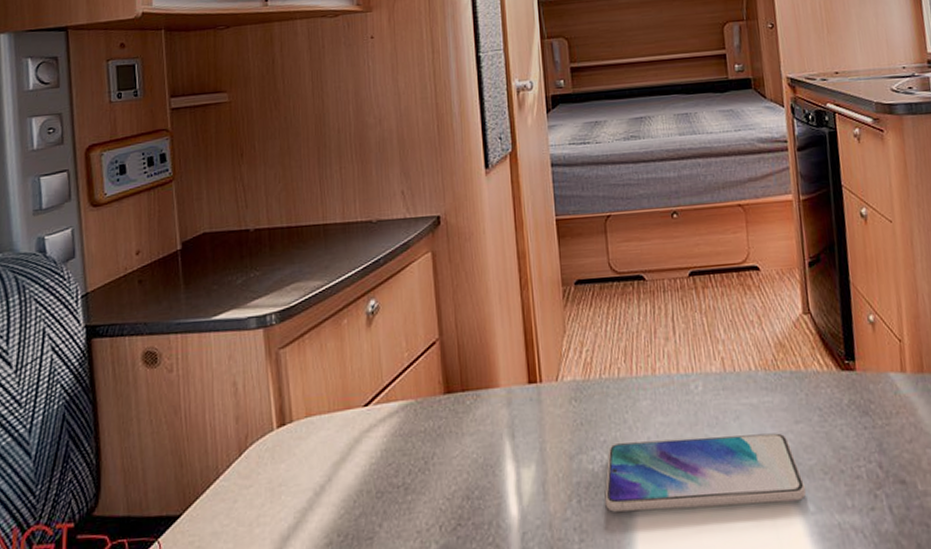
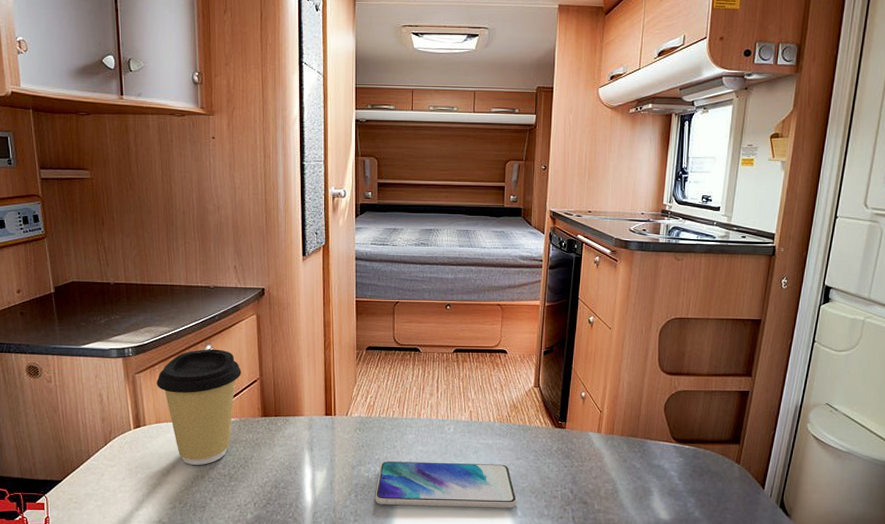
coffee cup: none [306,303,415,475] -> present [157,349,241,465]

